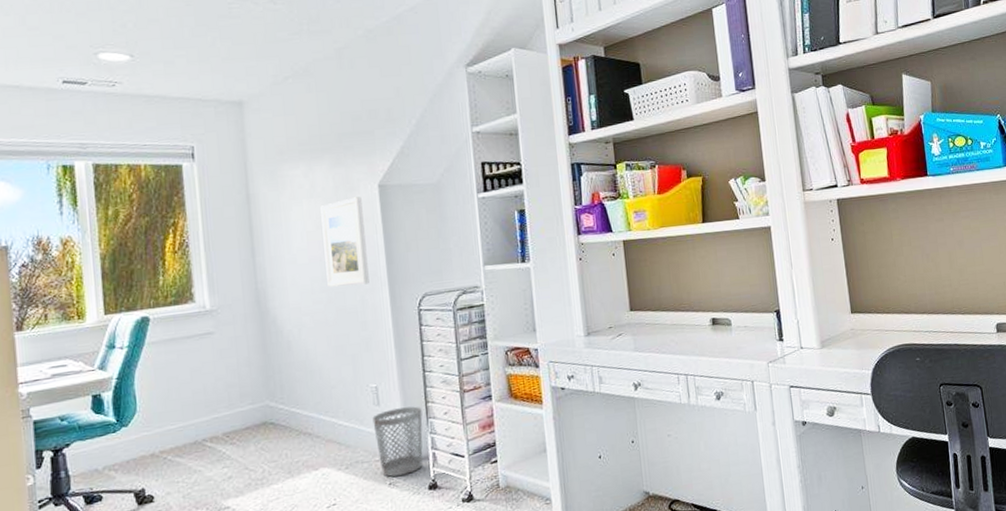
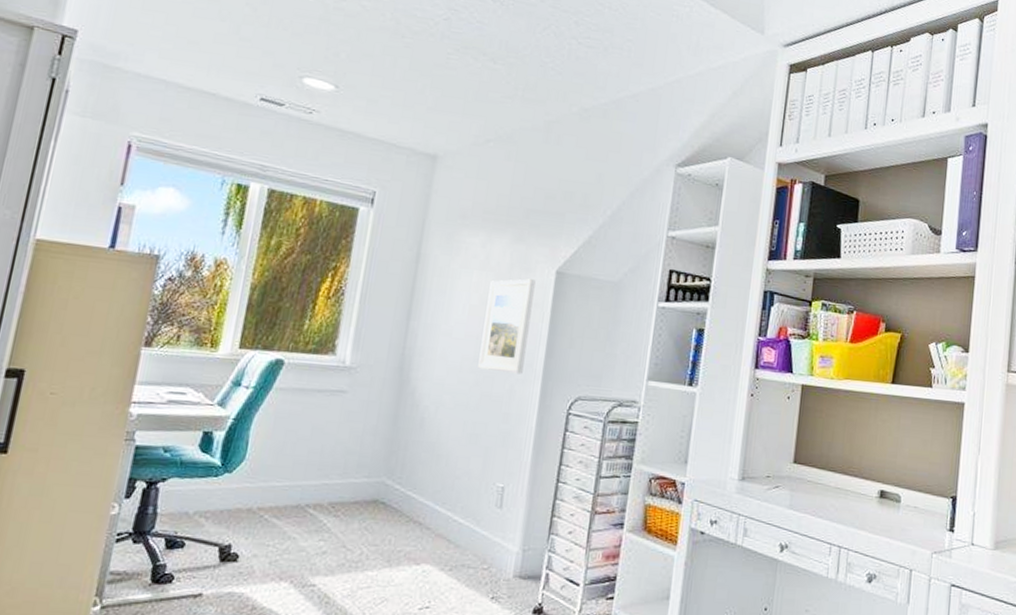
wastebasket: present [372,406,423,477] -> none [486,515,546,591]

